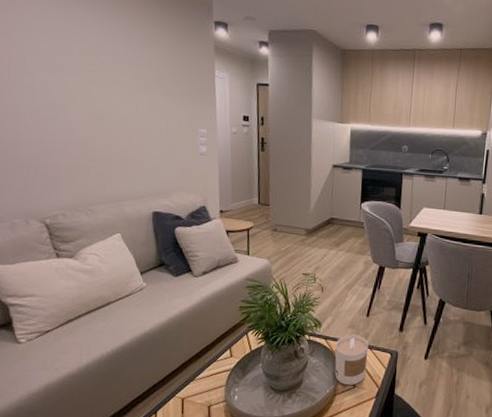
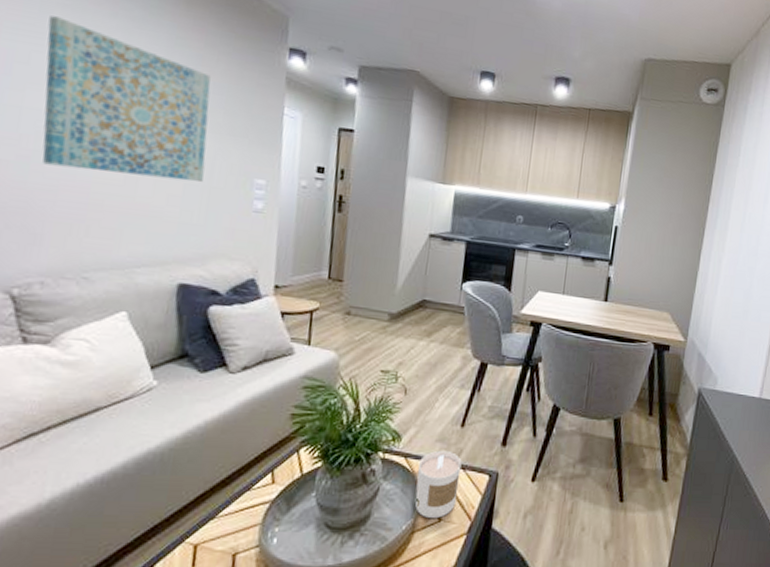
wall art: none [45,15,162,134] -> present [42,16,211,182]

